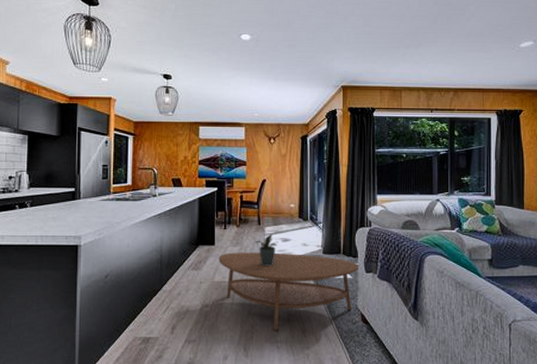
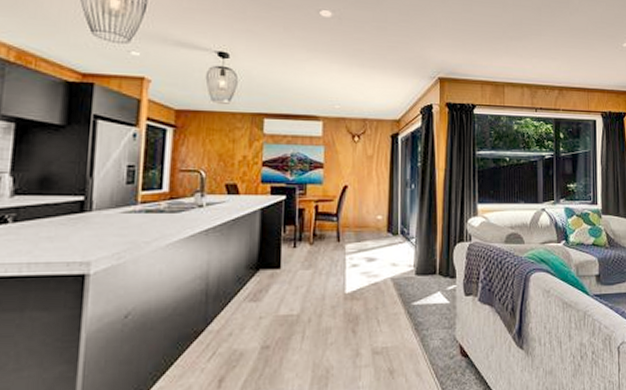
coffee table: present [218,252,359,331] -> none [284,275,458,374]
potted plant: present [255,234,278,267] -> none [333,253,362,294]

